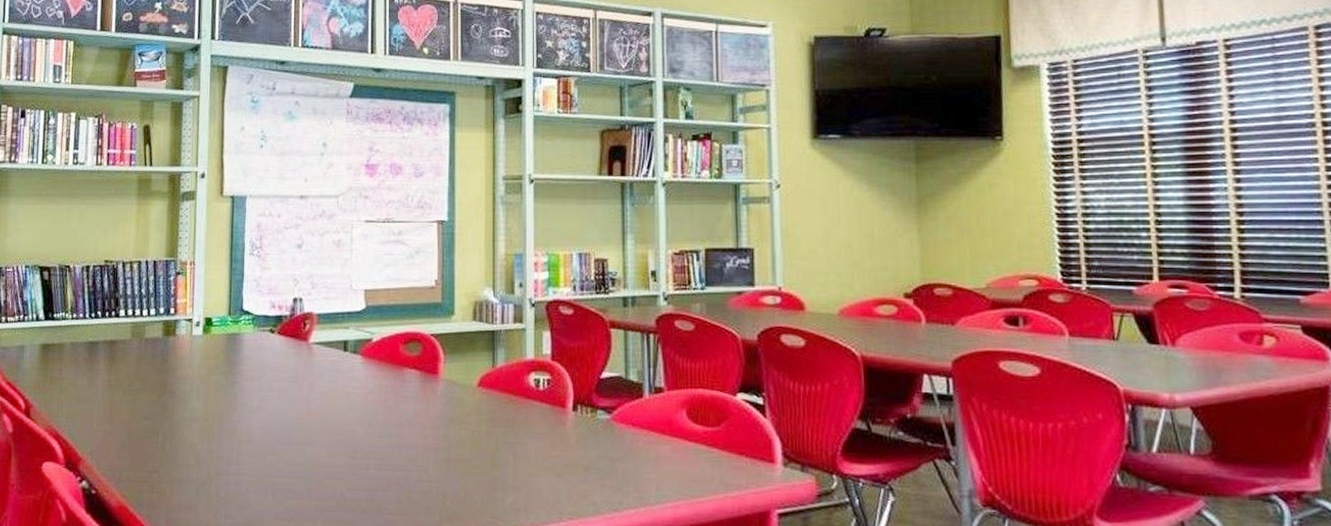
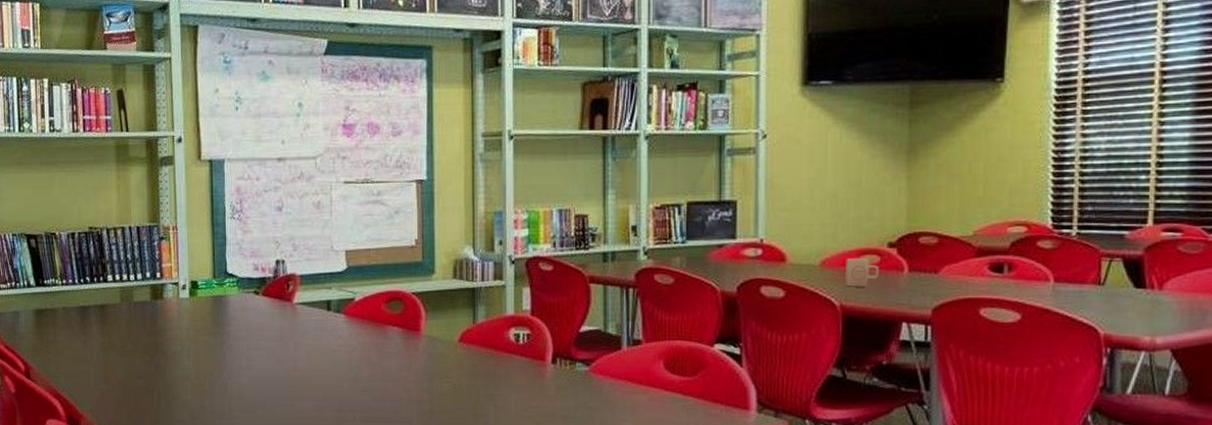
mug: none [864,308,897,337] -> present [845,258,879,287]

